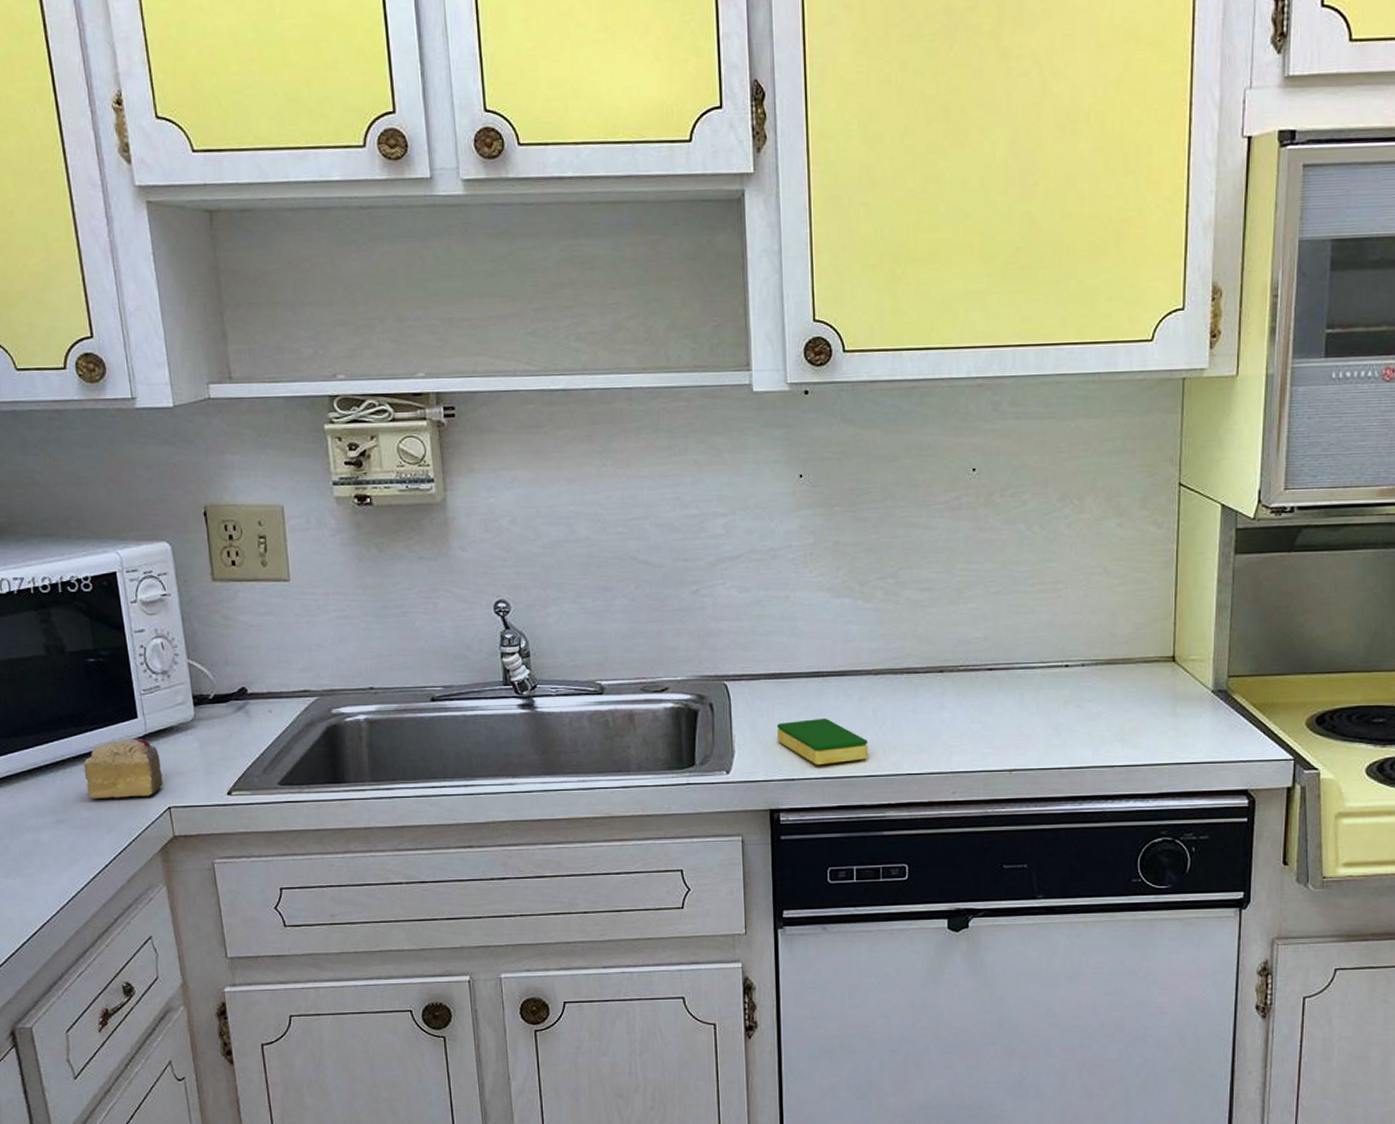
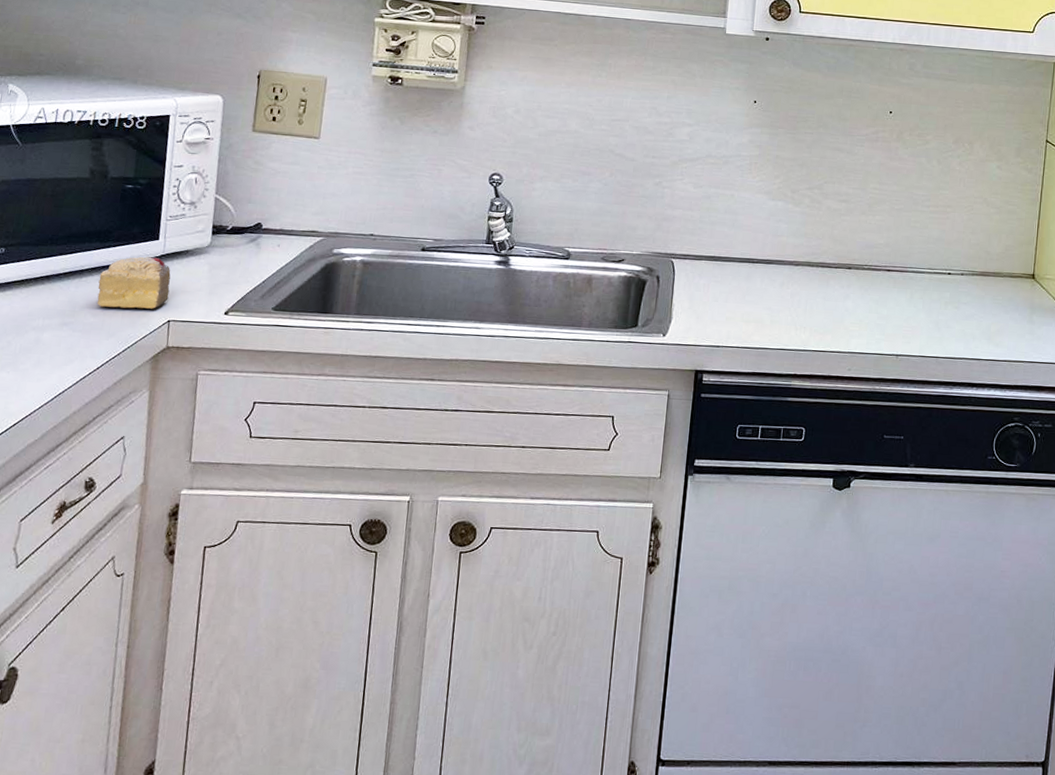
dish sponge: present [777,718,868,765] -> none [709,297,784,336]

